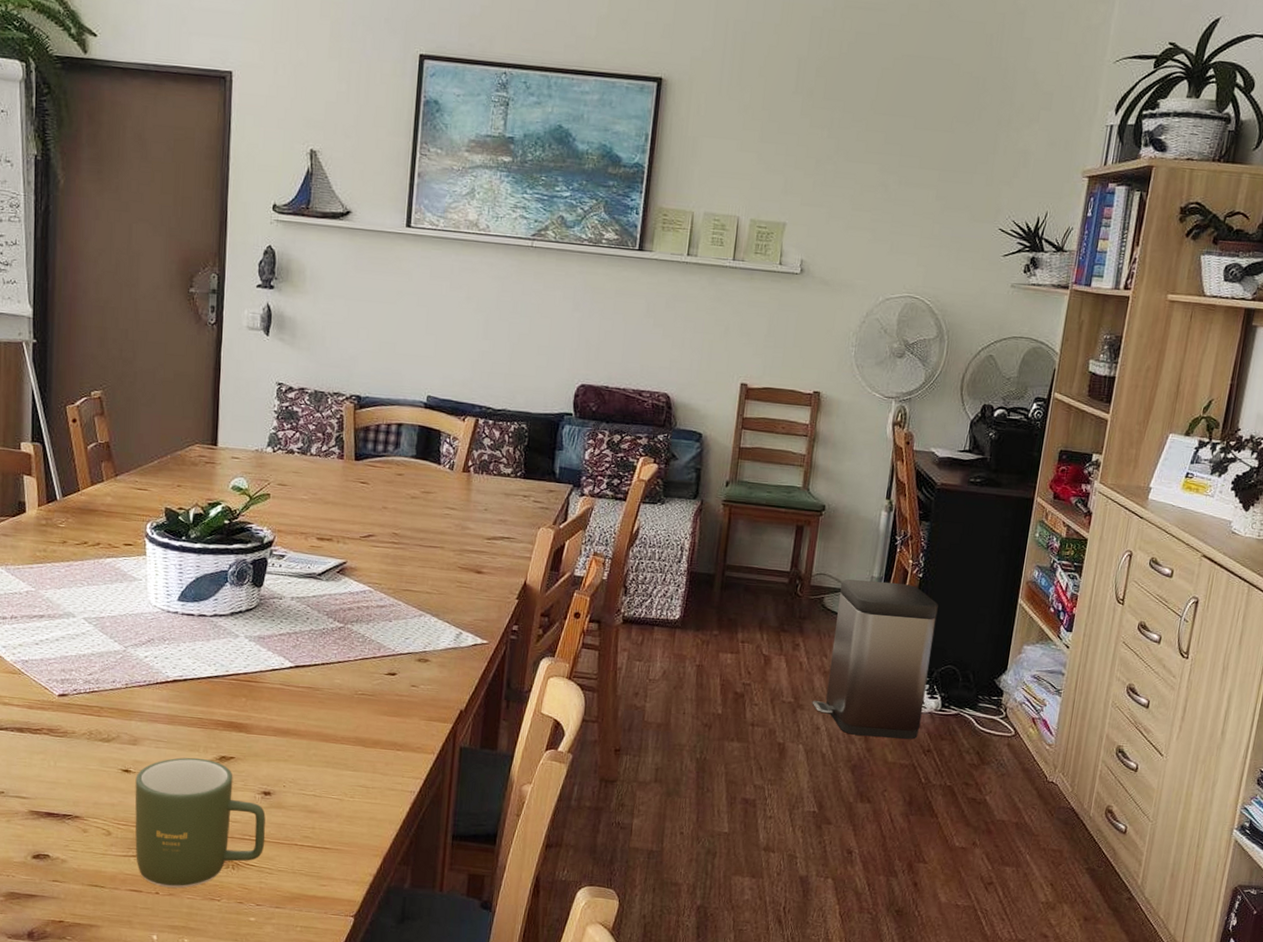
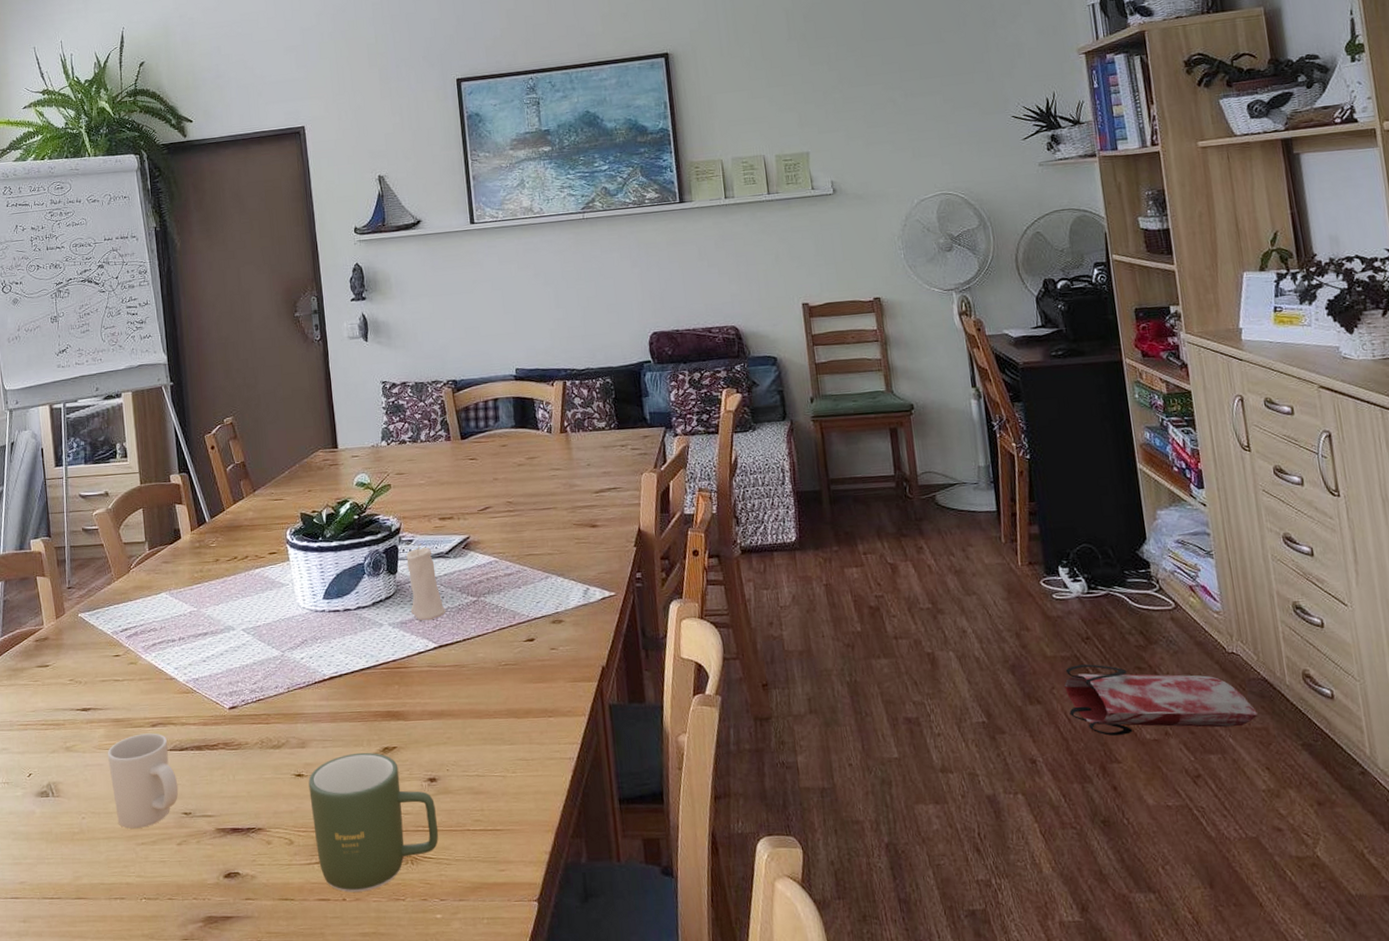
candle: none [270,560,309,640] -> present [406,543,446,621]
pedal bin: present [812,579,938,739] -> none [948,467,1072,633]
bag: none [894,773,1058,846] -> present [1064,664,1258,736]

